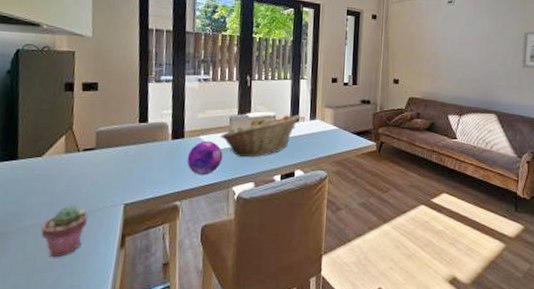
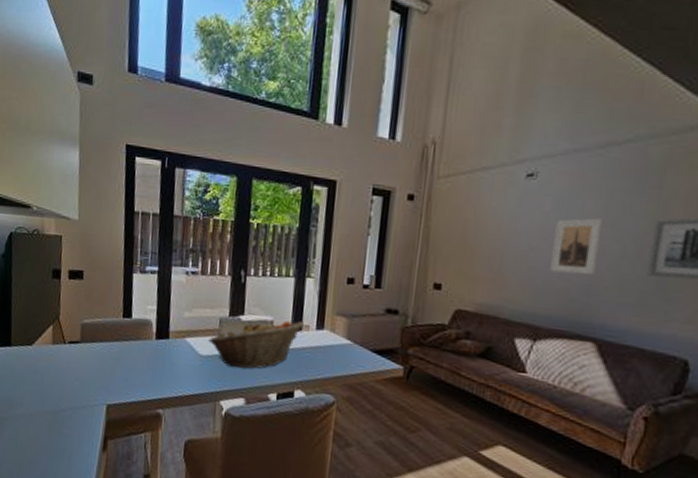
potted succulent: present [41,205,89,258] -> none [30,398,73,451]
decorative orb: present [187,140,223,176] -> none [171,344,211,384]
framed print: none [467,31,495,69] -> present [550,218,603,276]

